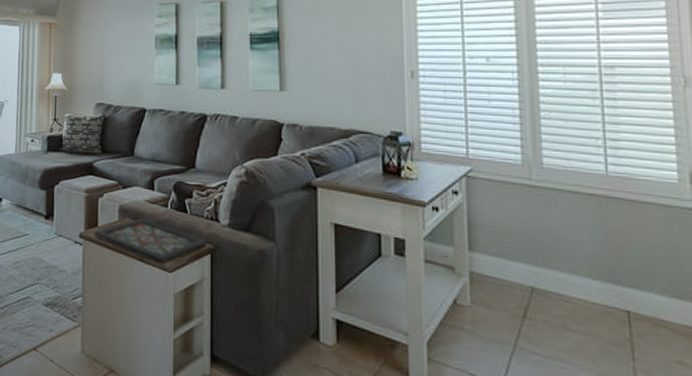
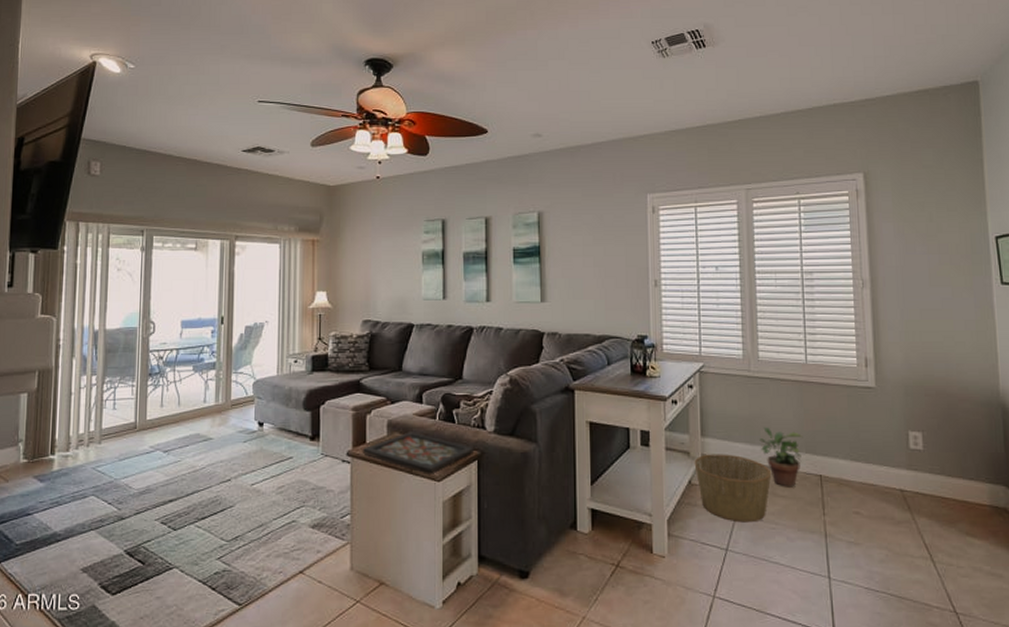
basket: none [460,271,561,358] -> present [694,454,772,523]
potted plant: none [544,247,604,322] -> present [759,427,803,487]

